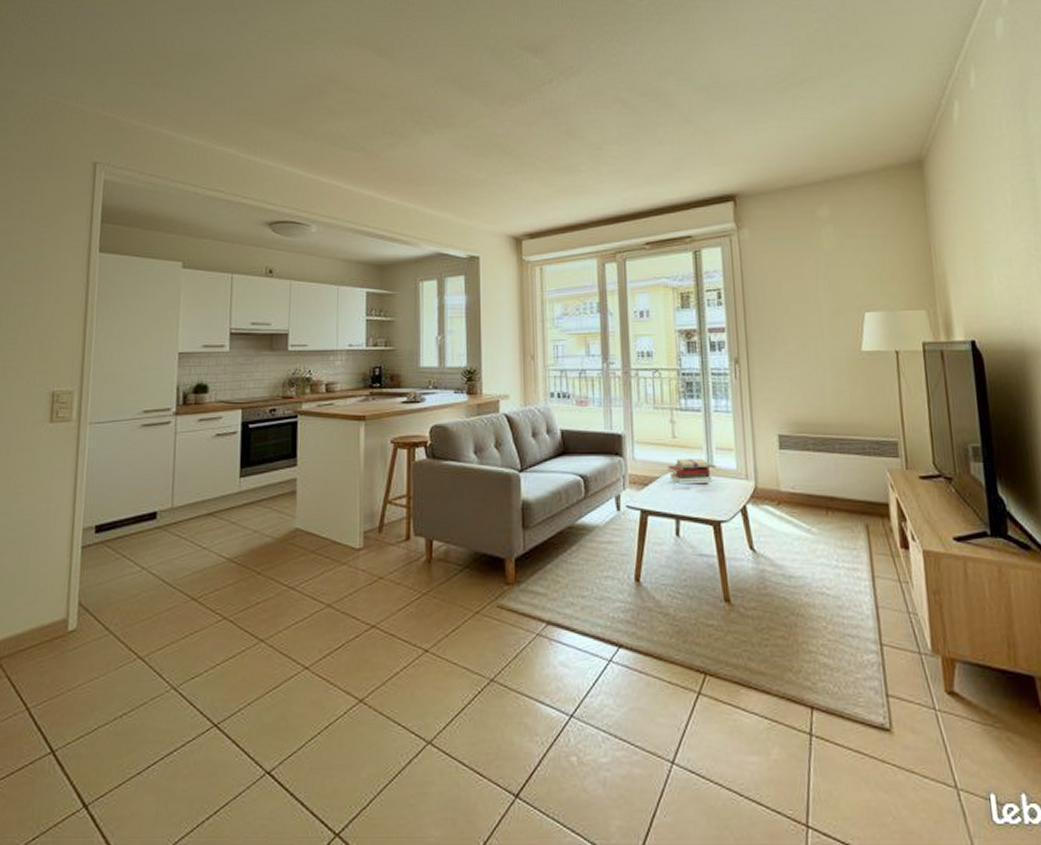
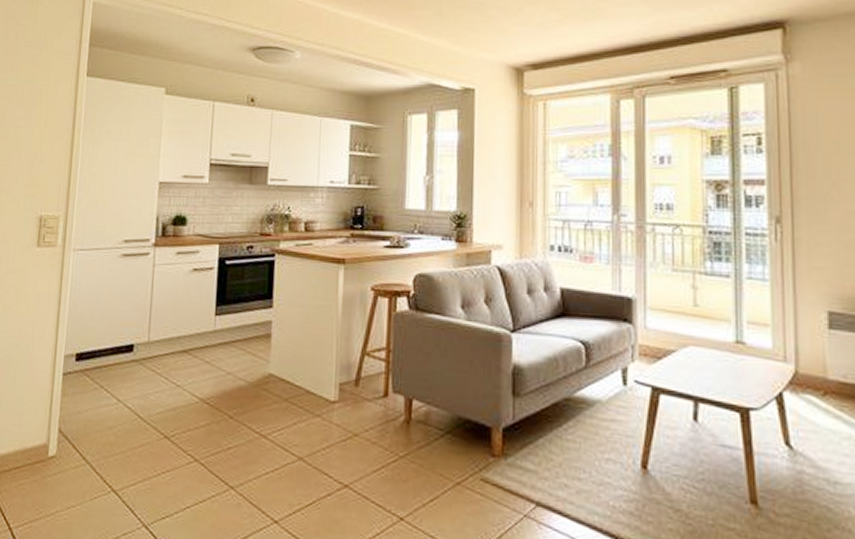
books: present [667,458,712,485] -> none [686,330,741,364]

